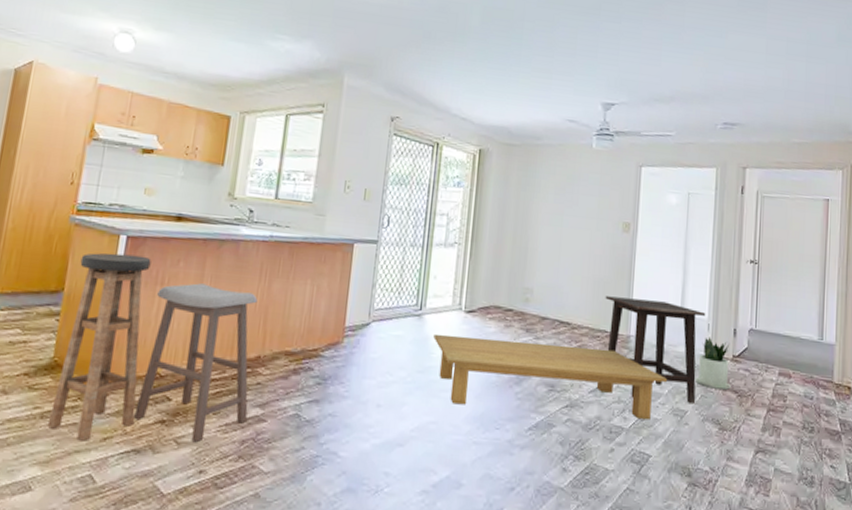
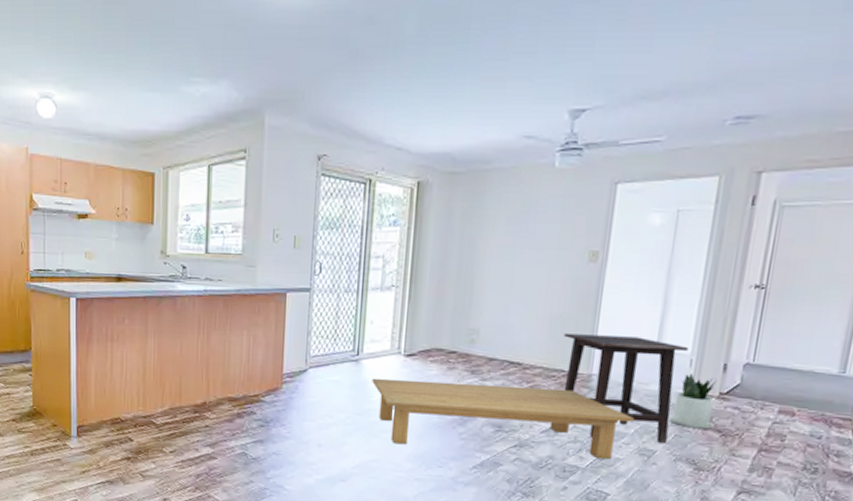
bar stool: present [47,253,151,441] -> none [37,314,106,474]
bar stool: present [133,283,258,443] -> none [103,338,200,476]

